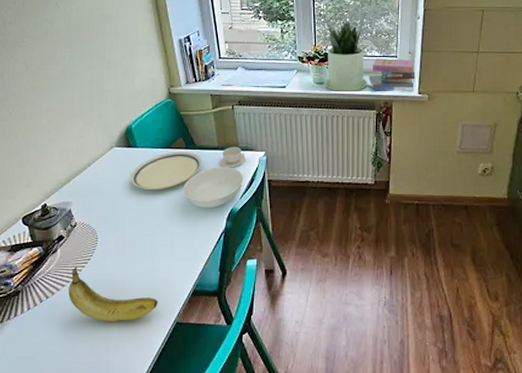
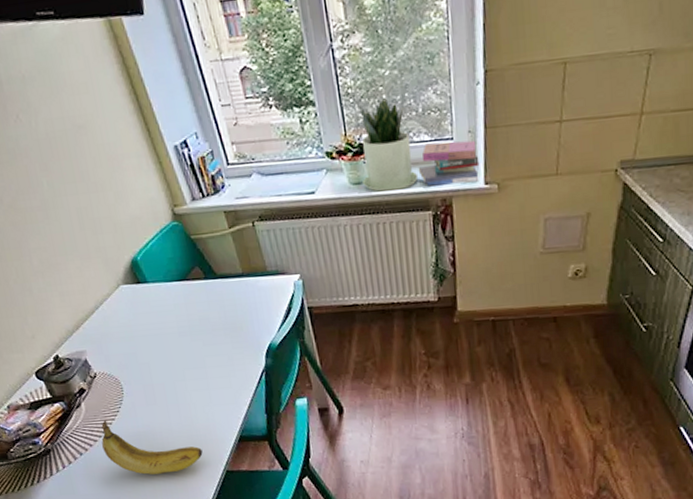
plate: present [130,151,202,191] -> none [145,282,227,331]
bowl: present [183,167,244,209] -> none [209,295,280,346]
teacup: present [220,147,245,168] -> none [247,271,278,298]

